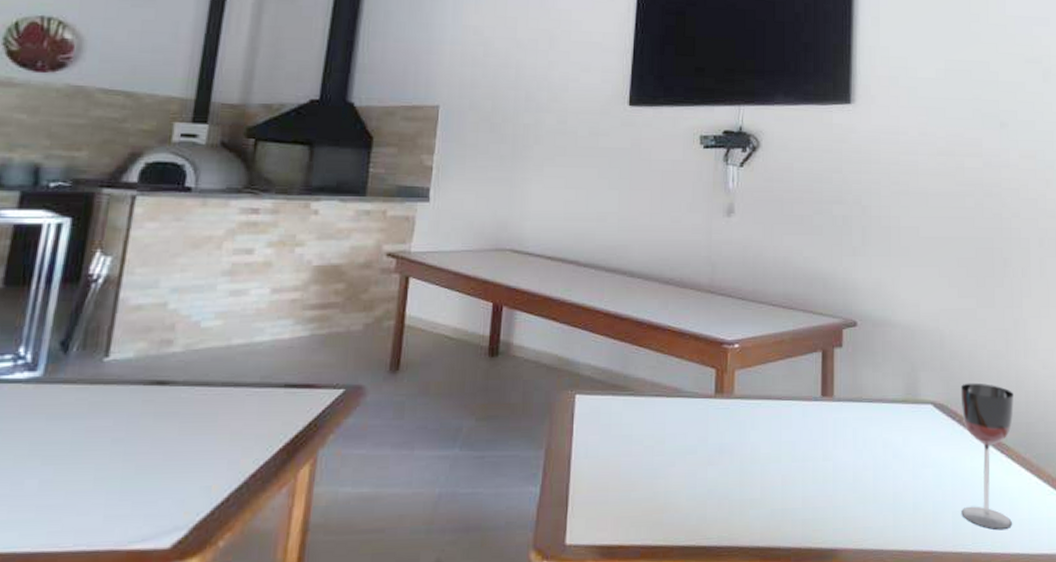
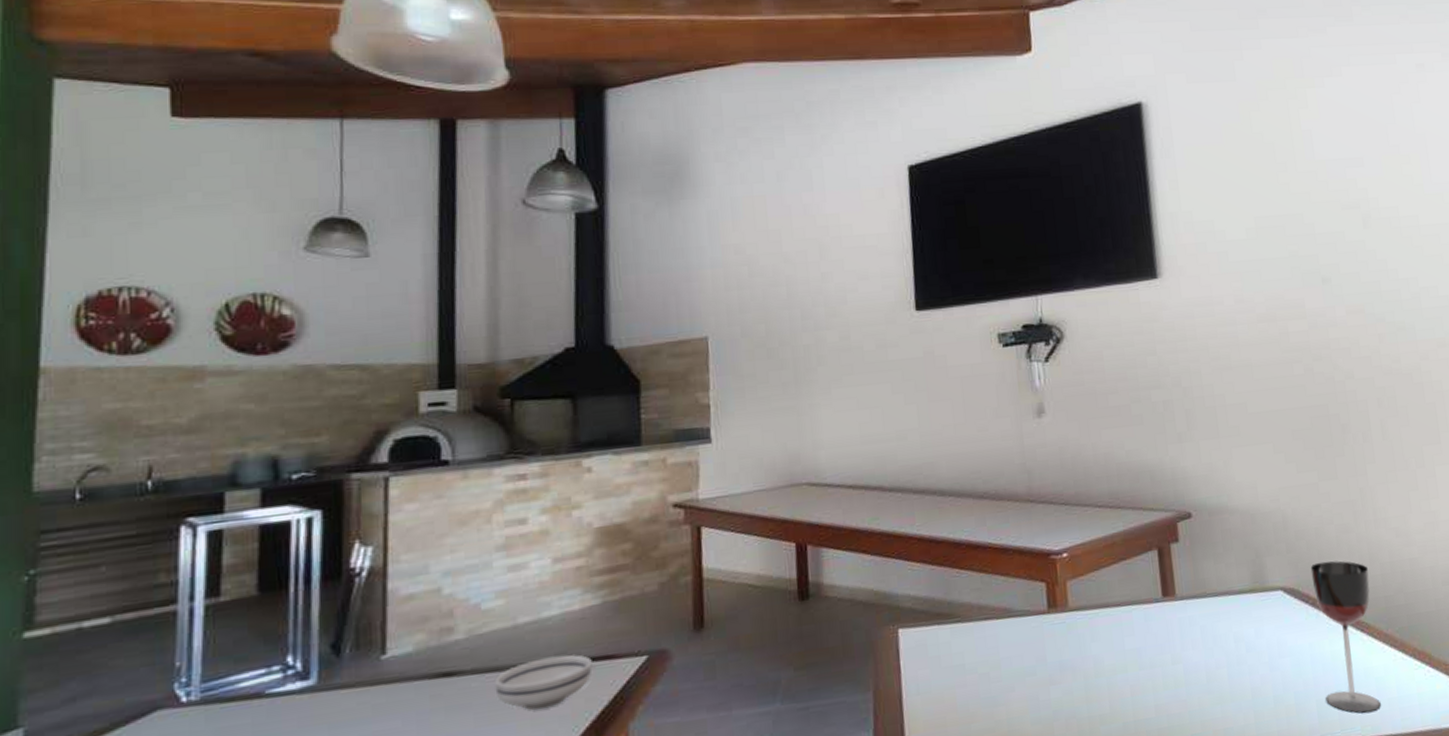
bowl: none [202,379,294,425] -> present [494,654,593,710]

